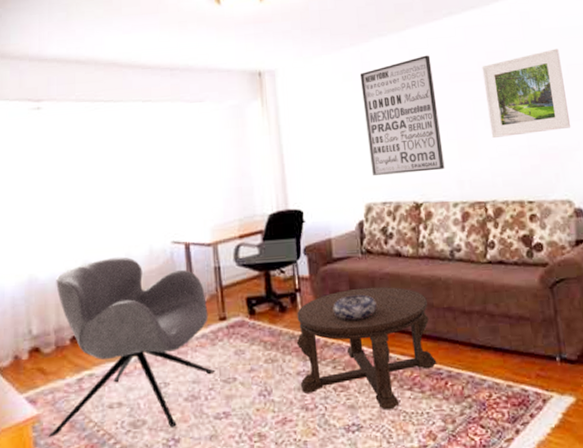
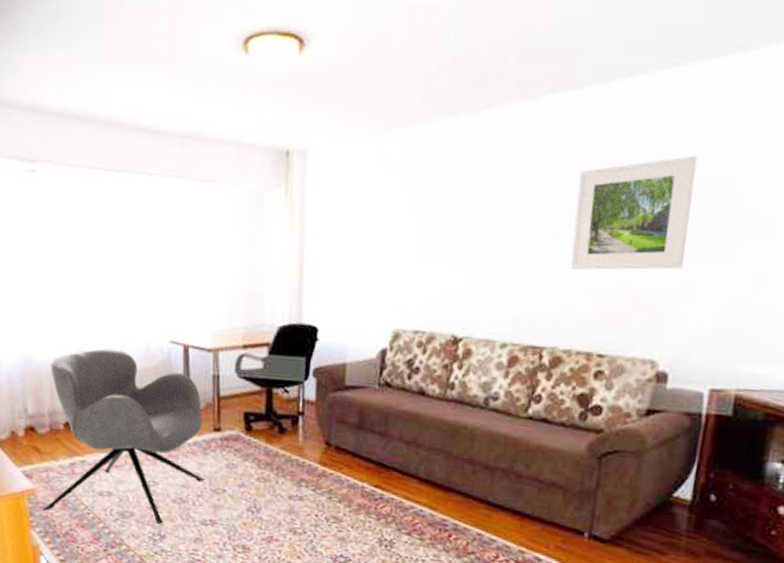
coffee table: present [296,286,437,411] -> none [291,422,446,550]
decorative bowl: present [333,294,377,321] -> none [336,428,387,455]
wall art: present [359,55,445,176] -> none [406,148,512,302]

